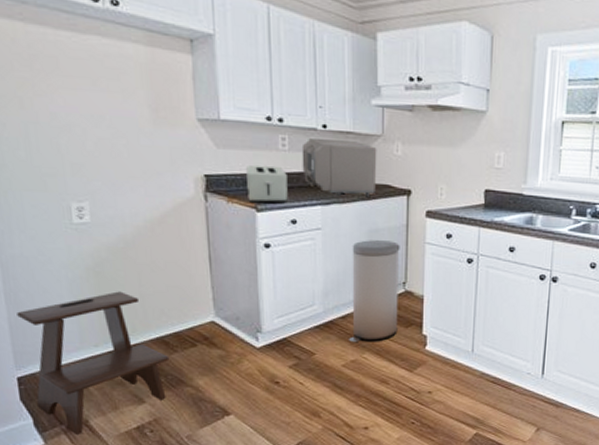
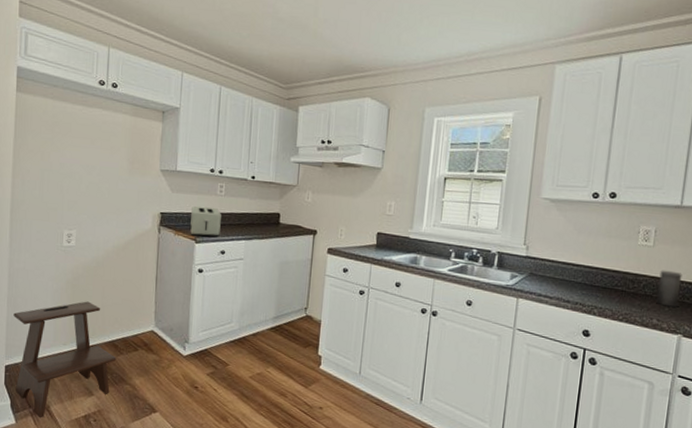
microwave: present [301,137,377,198] -> none [233,186,292,235]
pedal bin: present [348,240,400,343] -> none [256,270,305,359]

